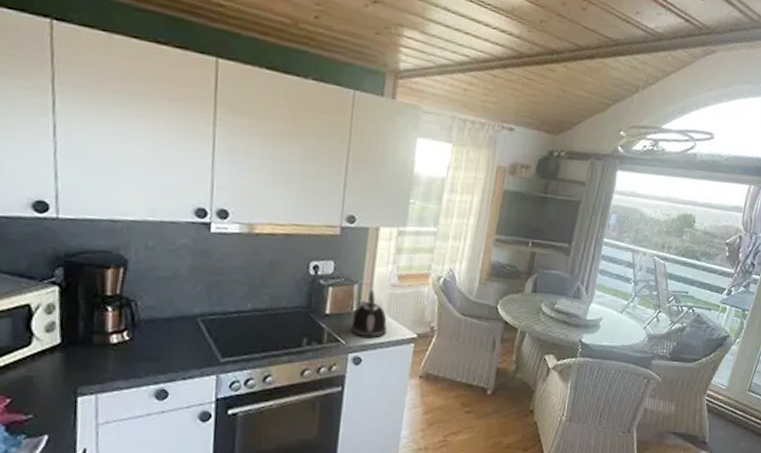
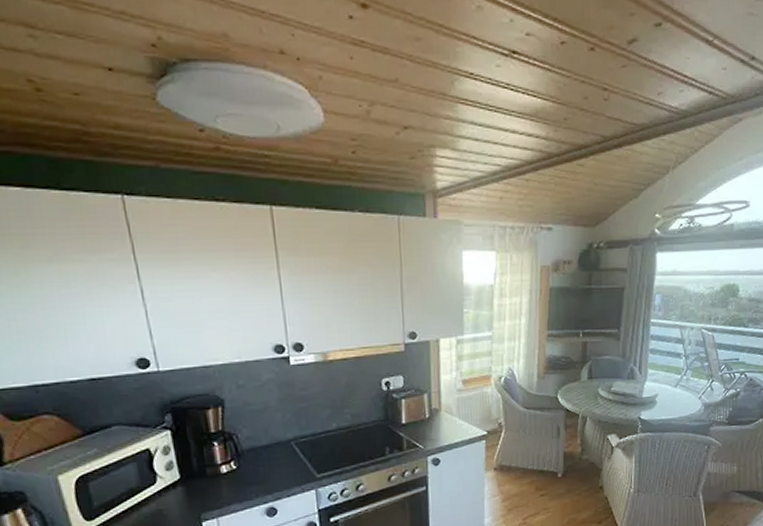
kettle: present [350,290,387,339] -> none [425,397,459,441]

